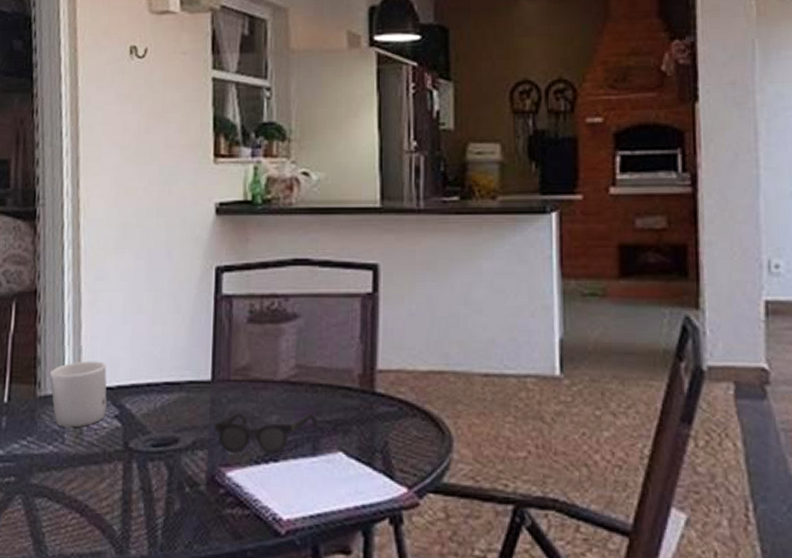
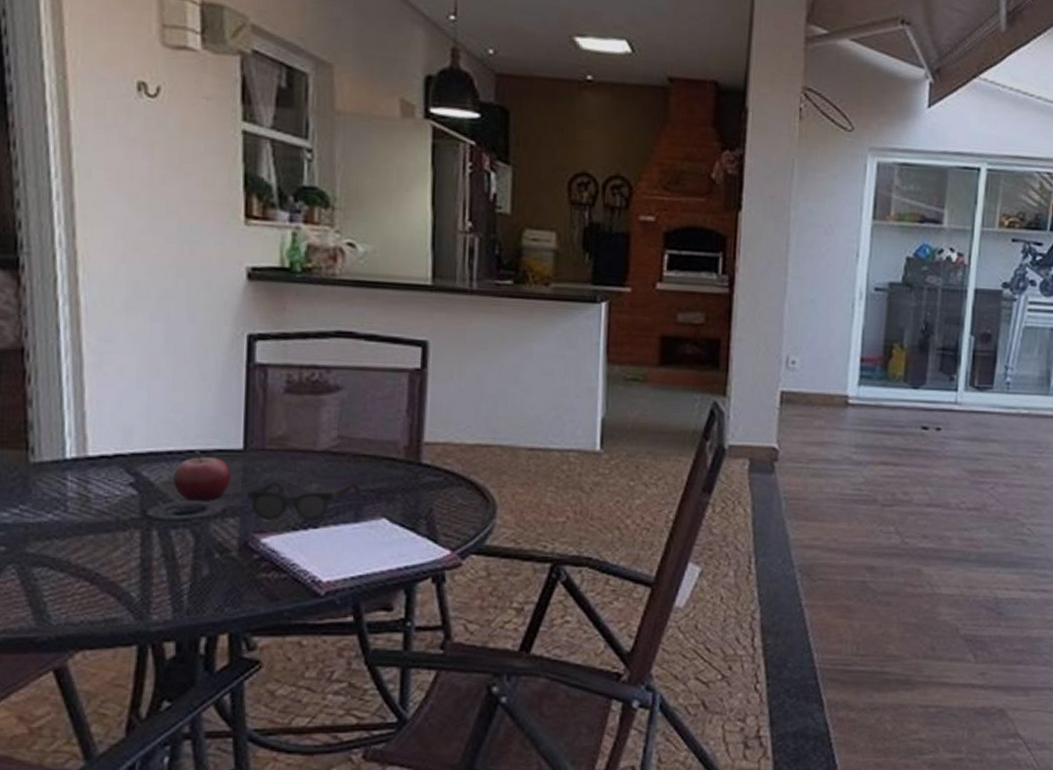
mug: present [50,361,107,428] -> none [46,426,119,496]
fruit: none [150,383,201,433] -> present [172,451,231,501]

